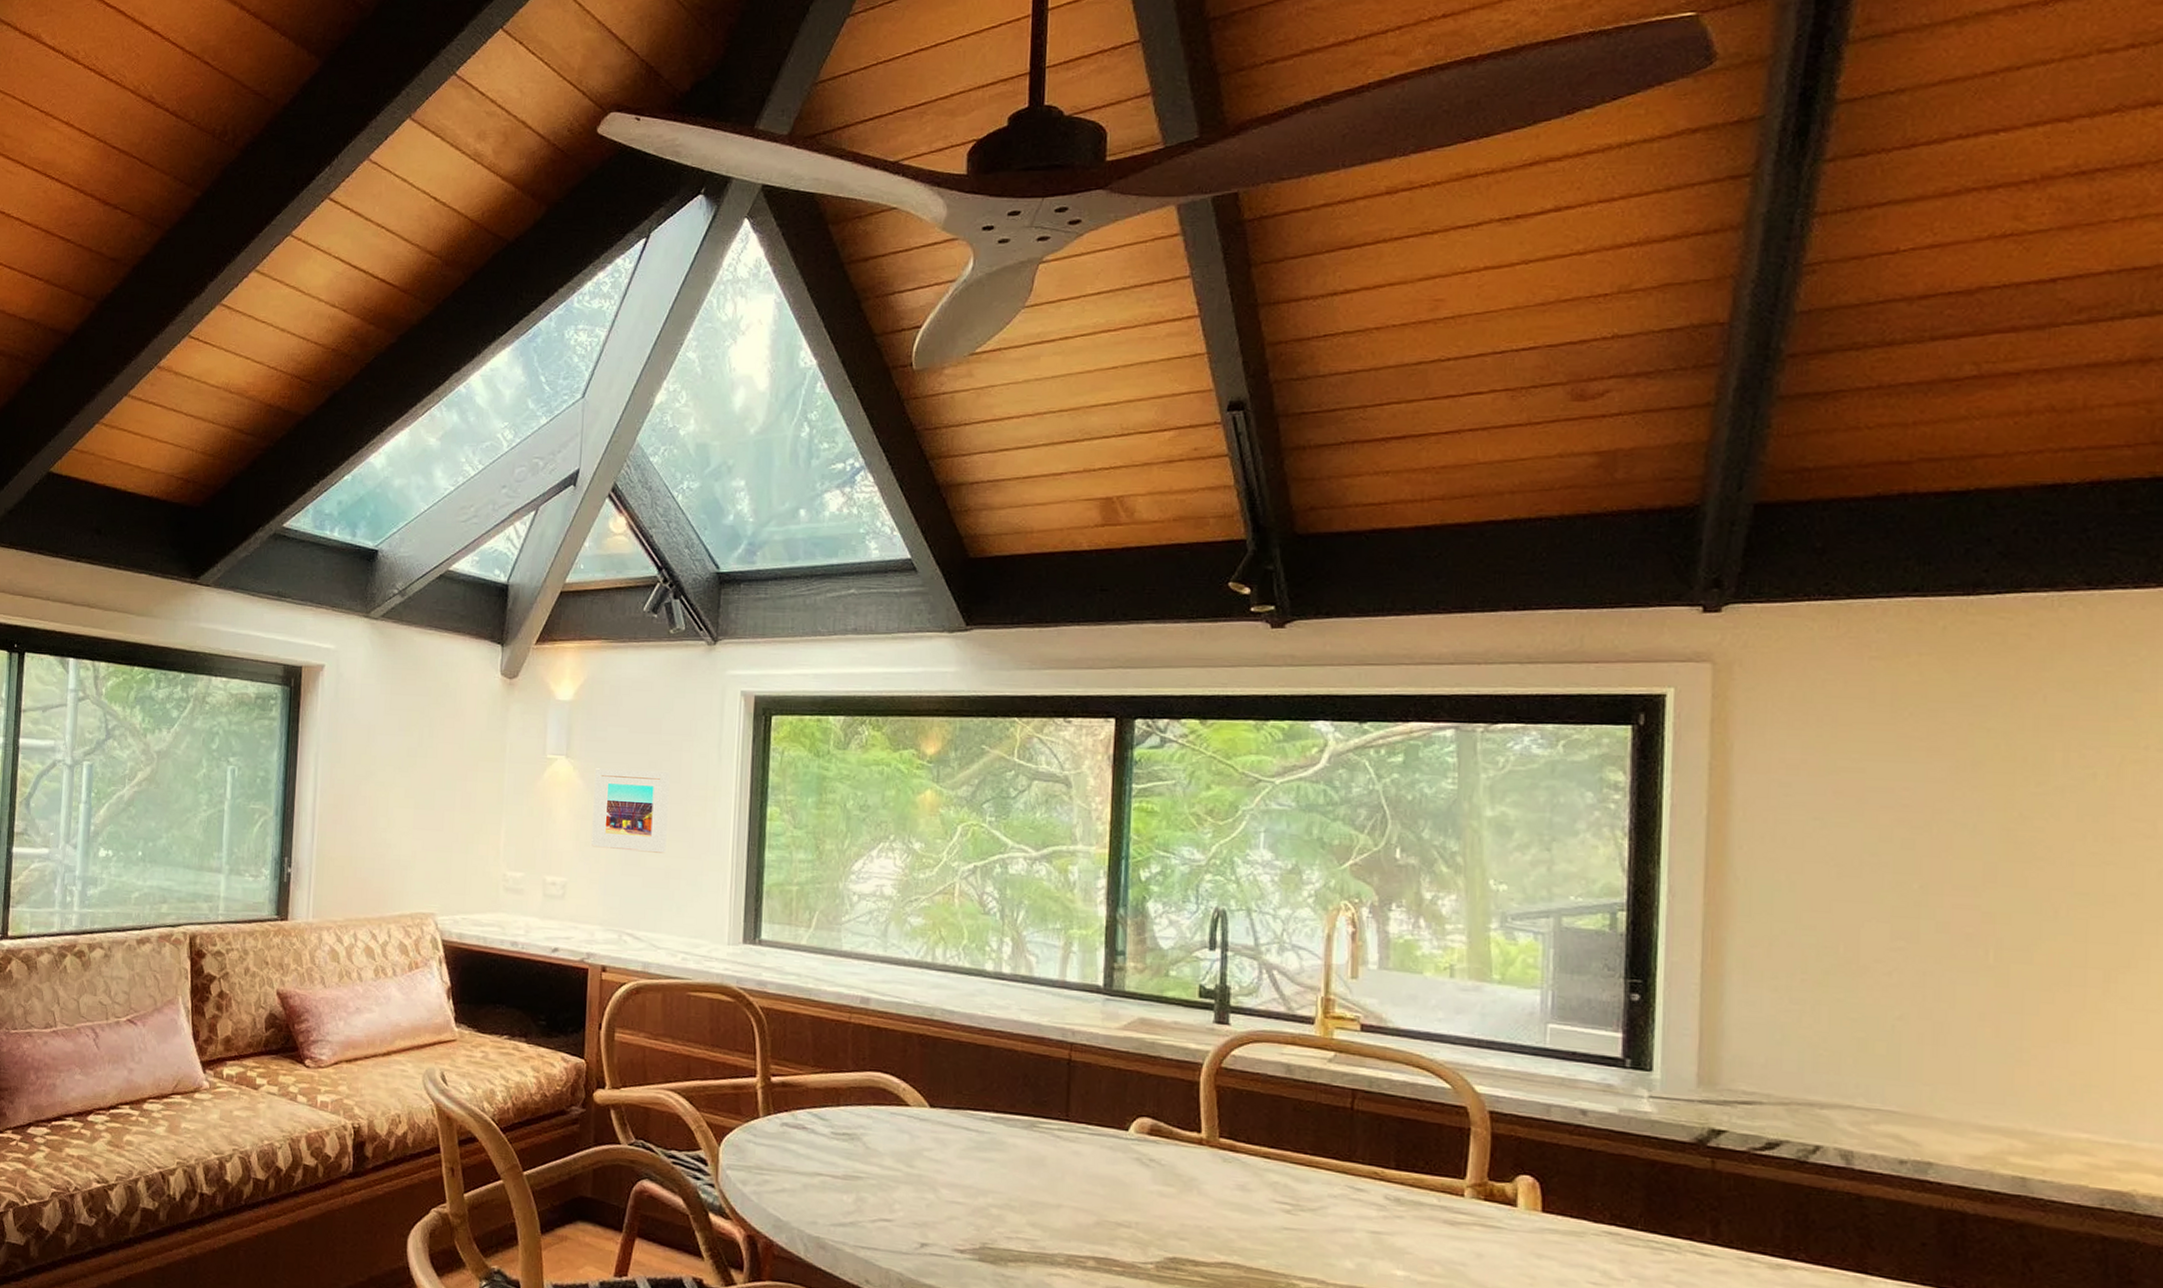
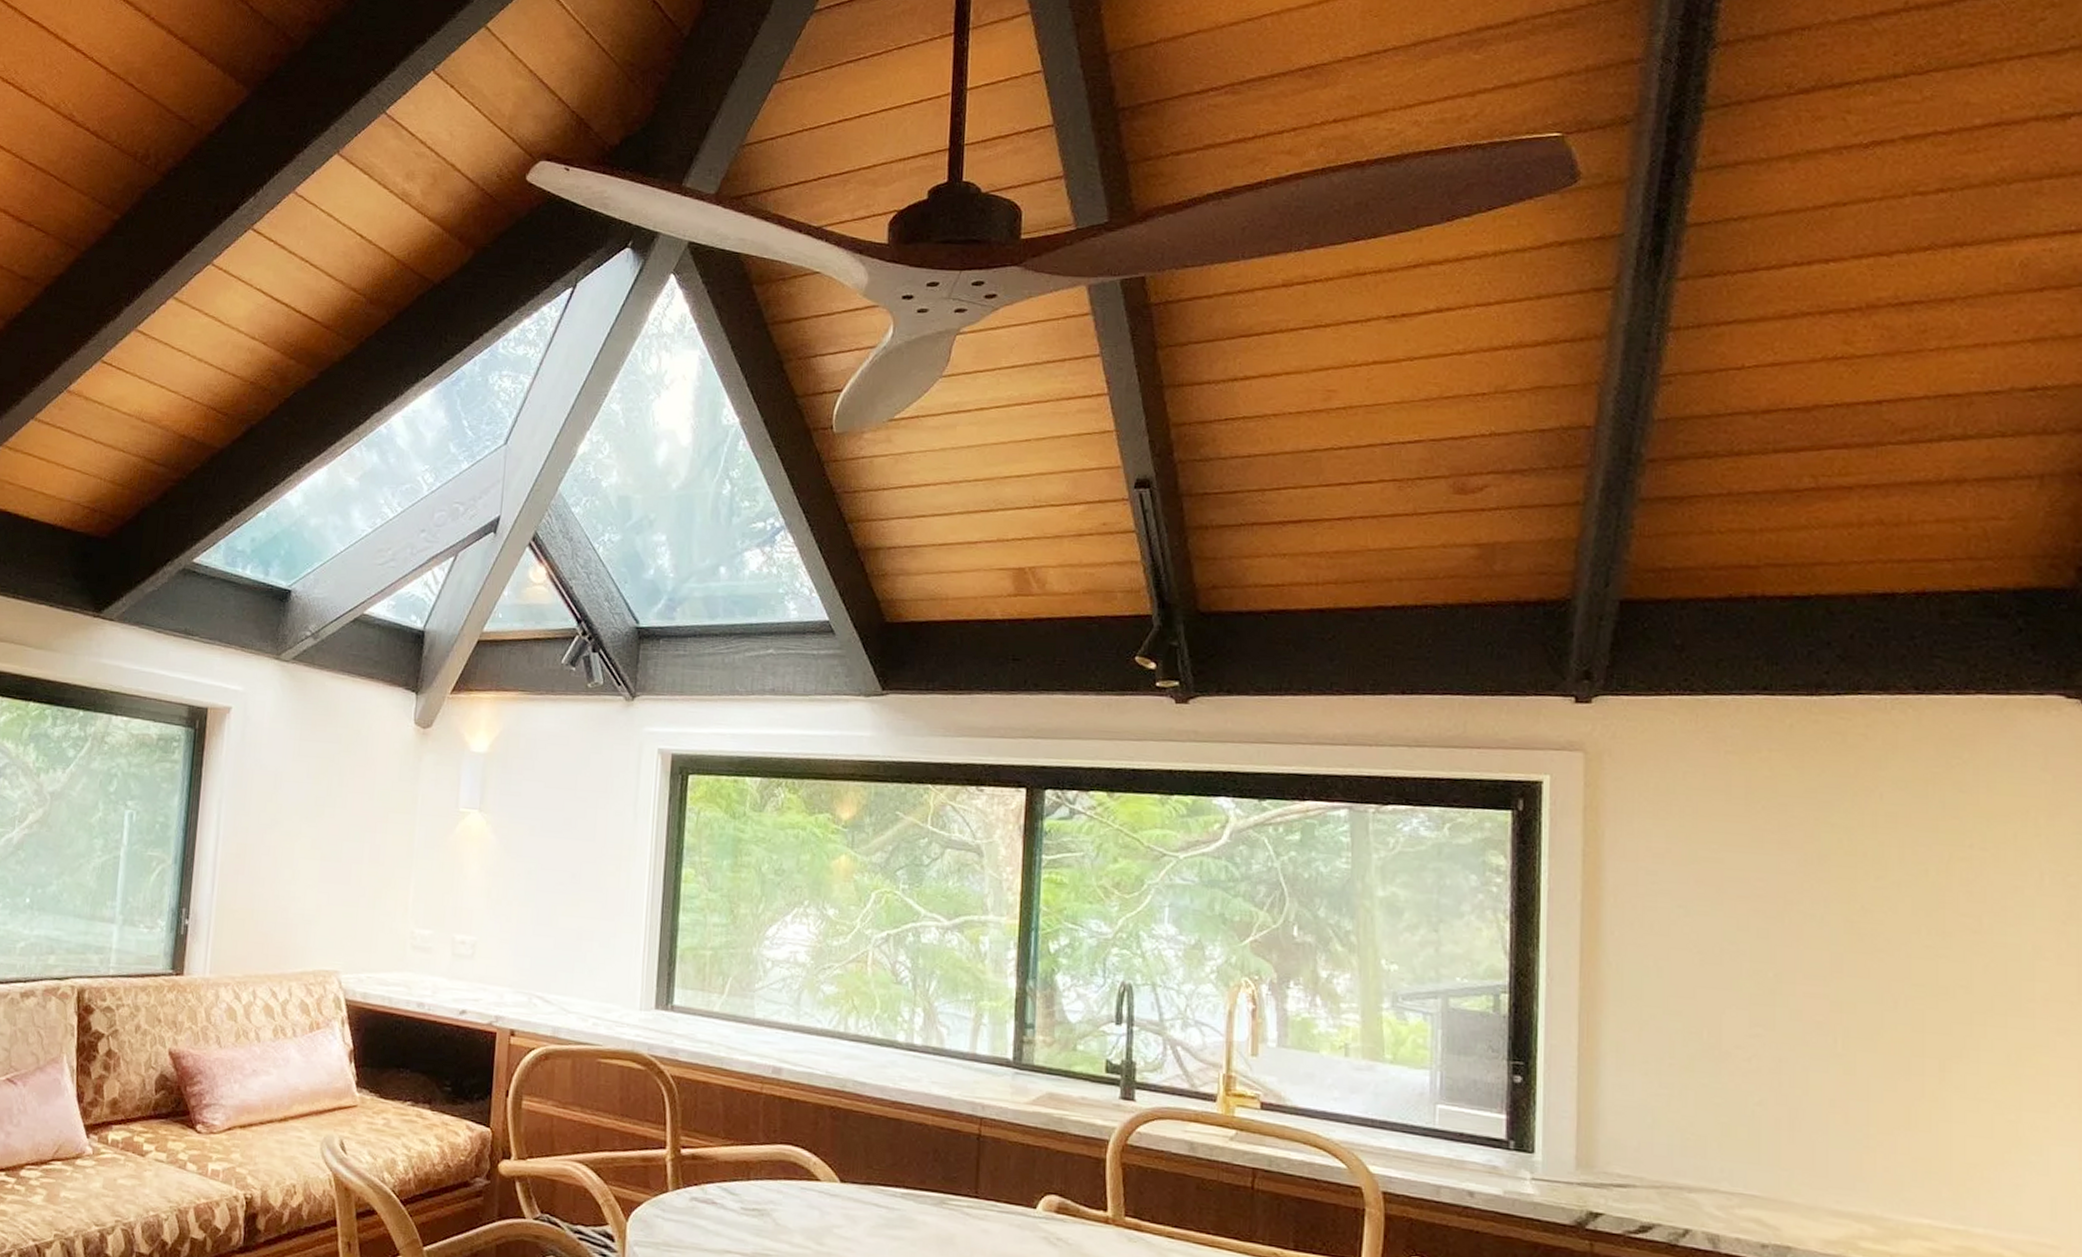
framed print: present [591,768,670,853] -> none [503,823,585,914]

